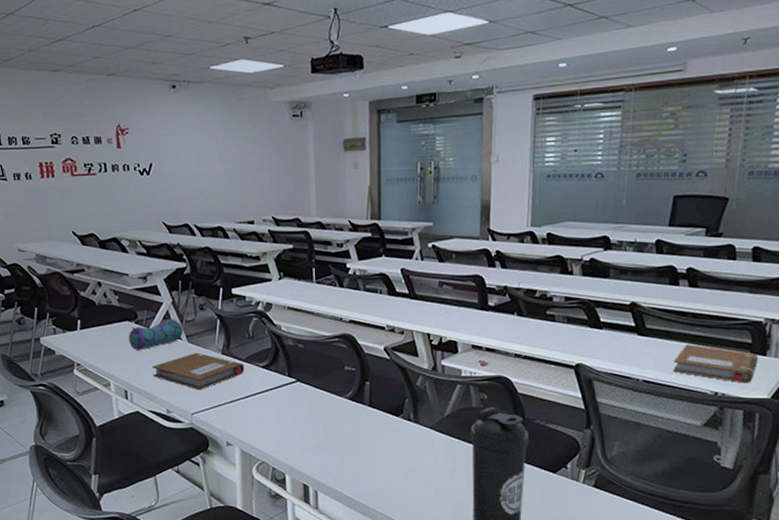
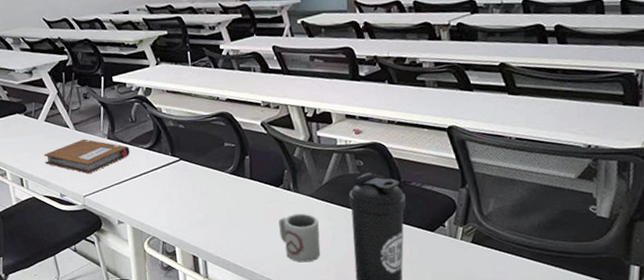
pencil case: present [128,318,183,351] -> none [19,108,70,141]
cup: none [396,446,438,498] -> present [278,213,321,263]
notebook: present [673,344,759,384] -> none [545,100,631,135]

